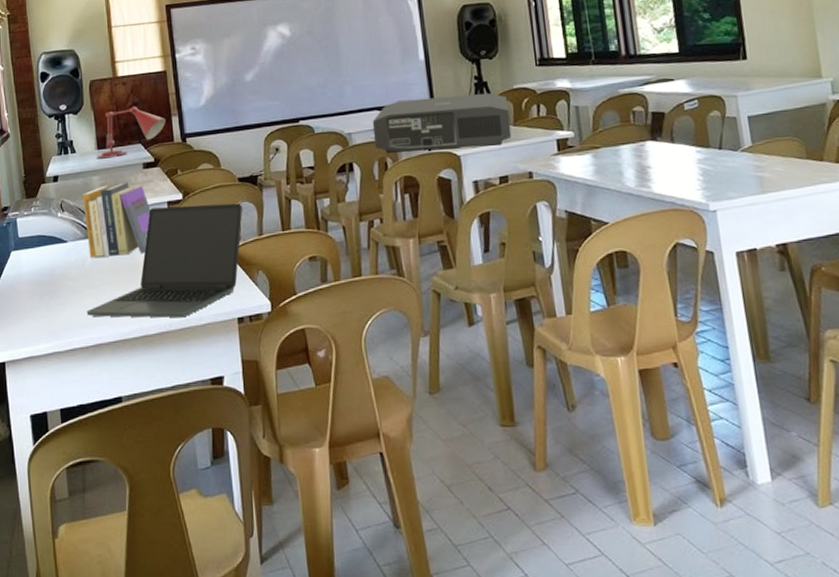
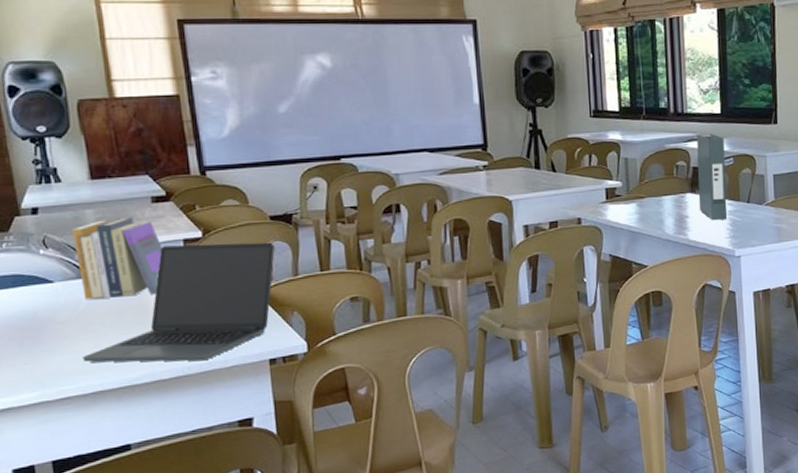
desk lamp: present [97,106,166,159] -> none [90,132,180,191]
projector: present [372,93,512,153] -> none [421,140,563,196]
binder: none [653,75,697,171] -> present [697,134,728,221]

